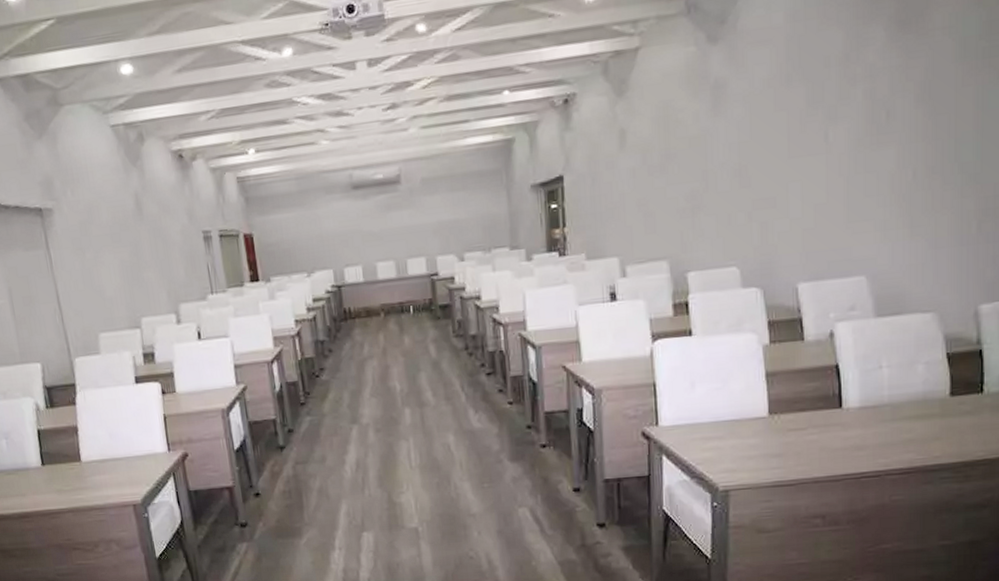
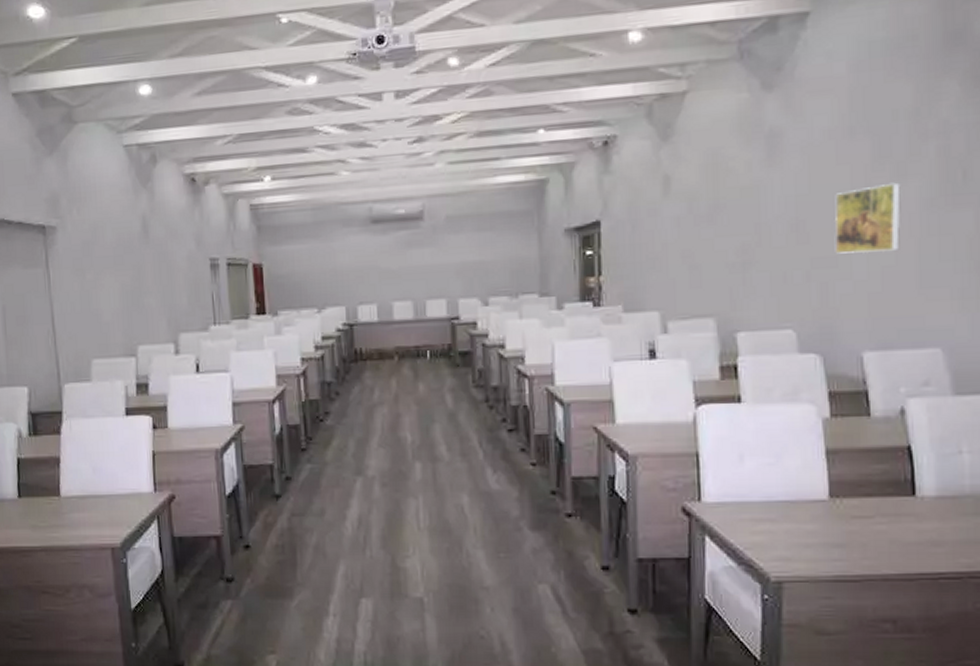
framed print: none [773,125,832,195] -> present [834,182,901,254]

